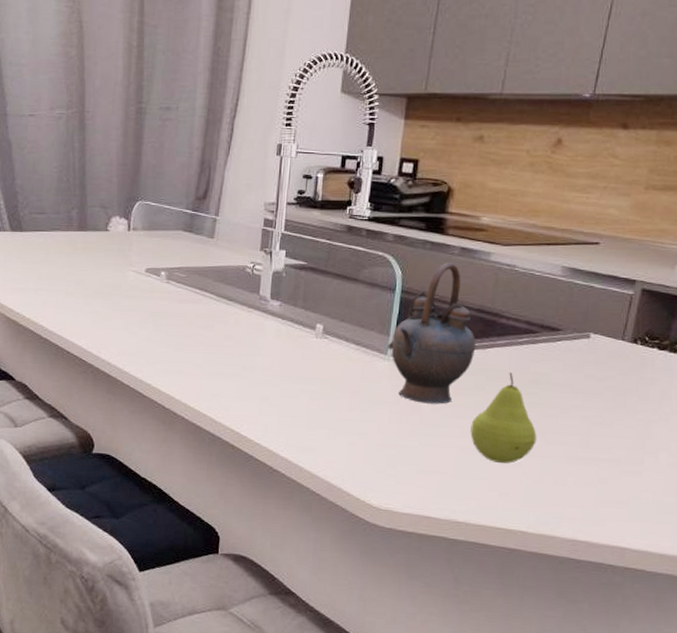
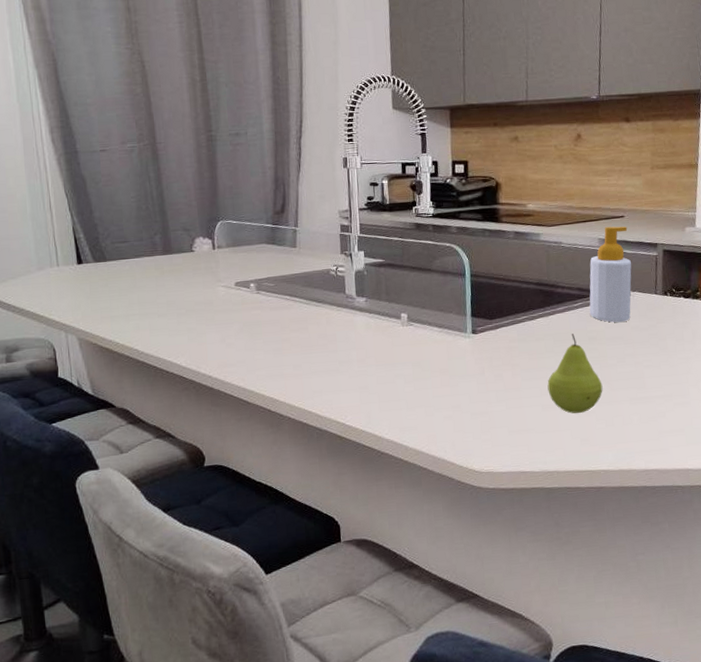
teapot: present [387,262,477,404] -> none [466,245,541,371]
soap bottle: none [536,254,601,368] -> present [589,226,632,323]

